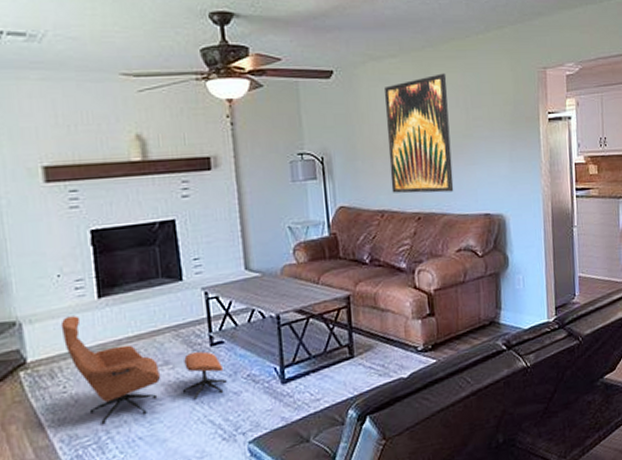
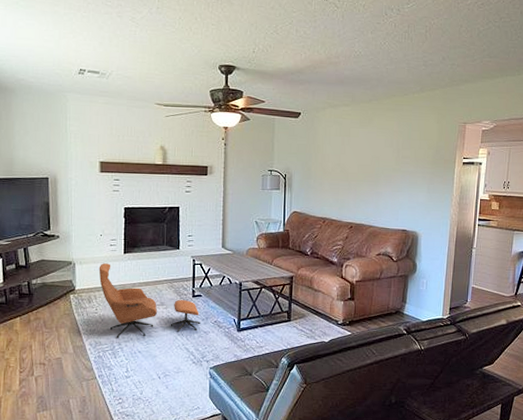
wall art: present [385,73,454,194] -> none [333,121,386,210]

